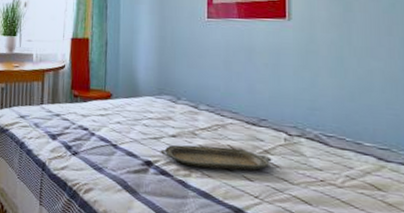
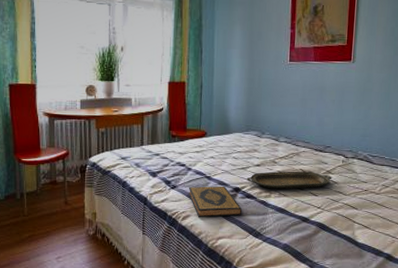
hardback book: none [91,154,156,196] -> present [188,186,243,218]

